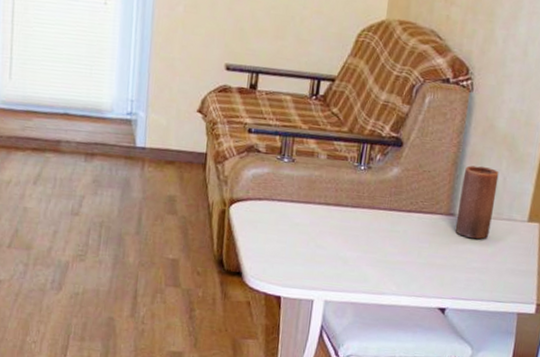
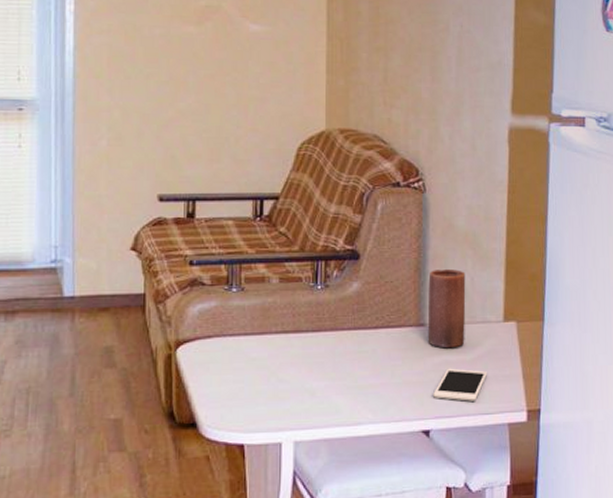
cell phone: none [453,256,505,289] -> present [433,368,487,401]

